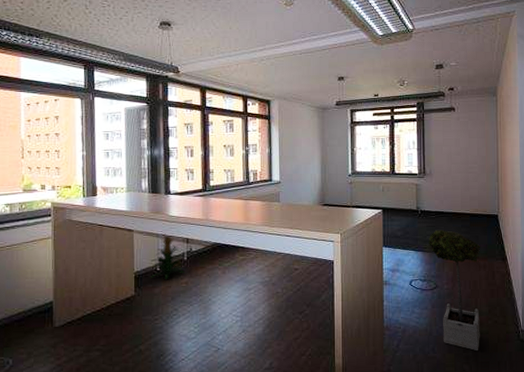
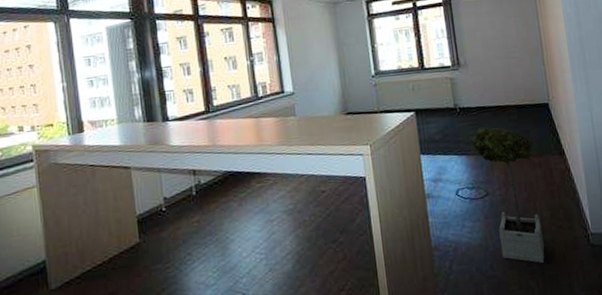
indoor plant: present [150,233,184,279] -> none [153,167,195,221]

